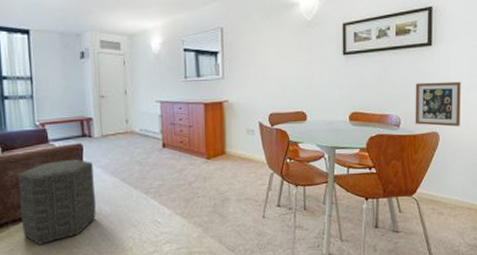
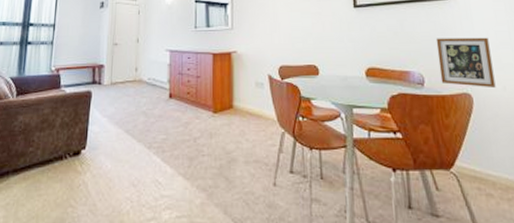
ottoman: present [18,159,96,245] -> none [21,106,99,201]

